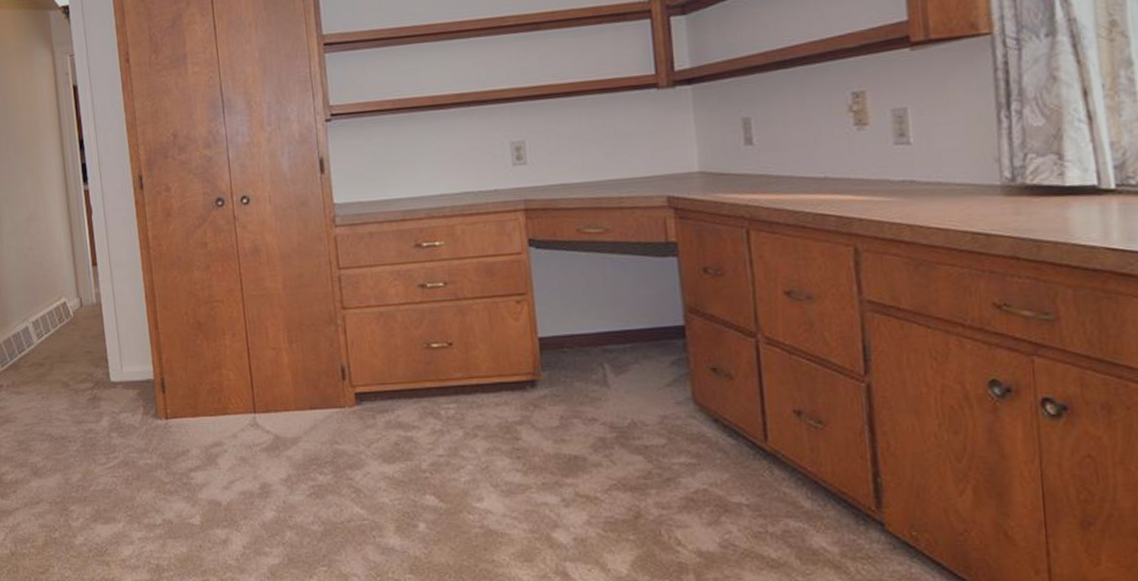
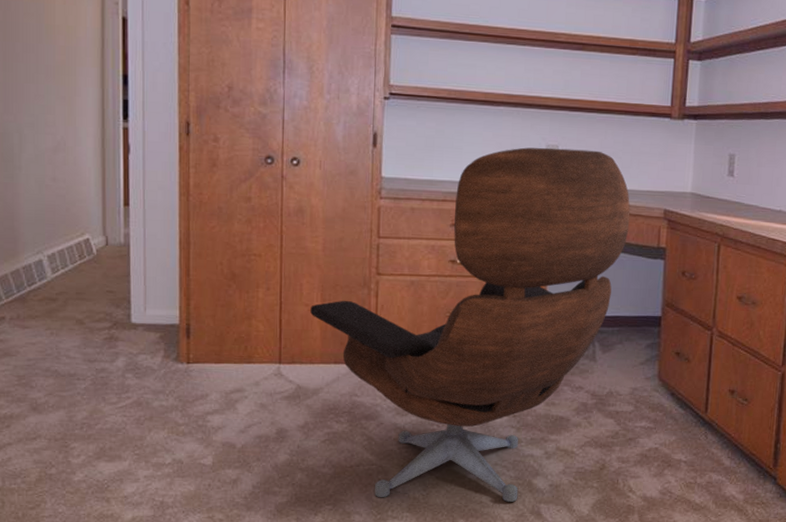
office chair: none [278,139,626,560] -> present [310,147,630,502]

